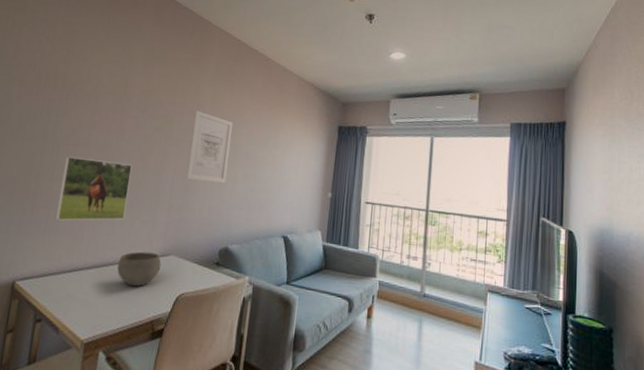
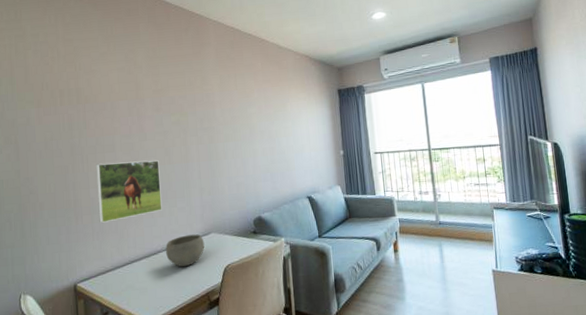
wall art: present [185,110,234,183] -> none [205,99,247,163]

